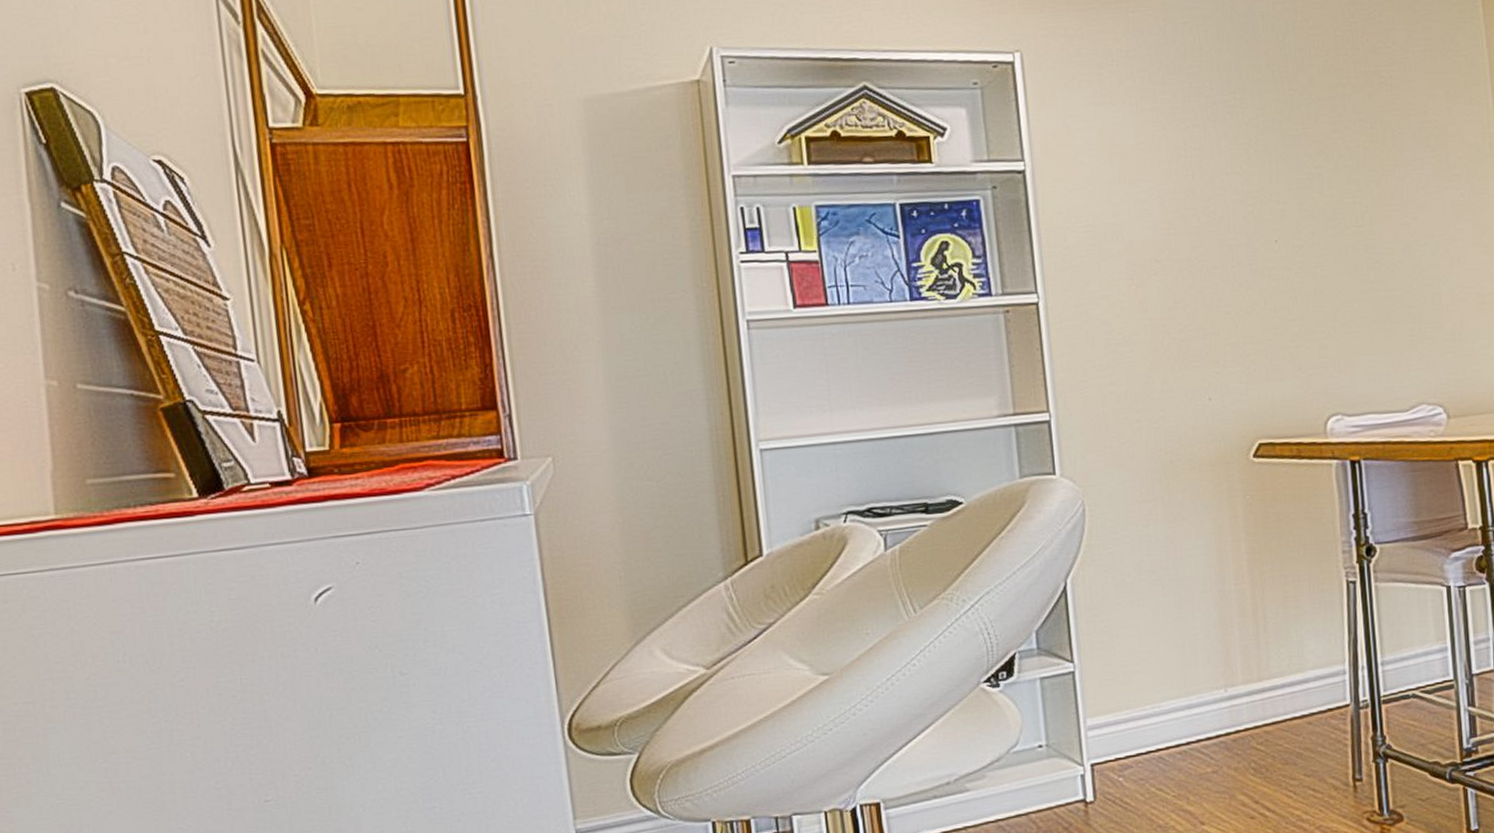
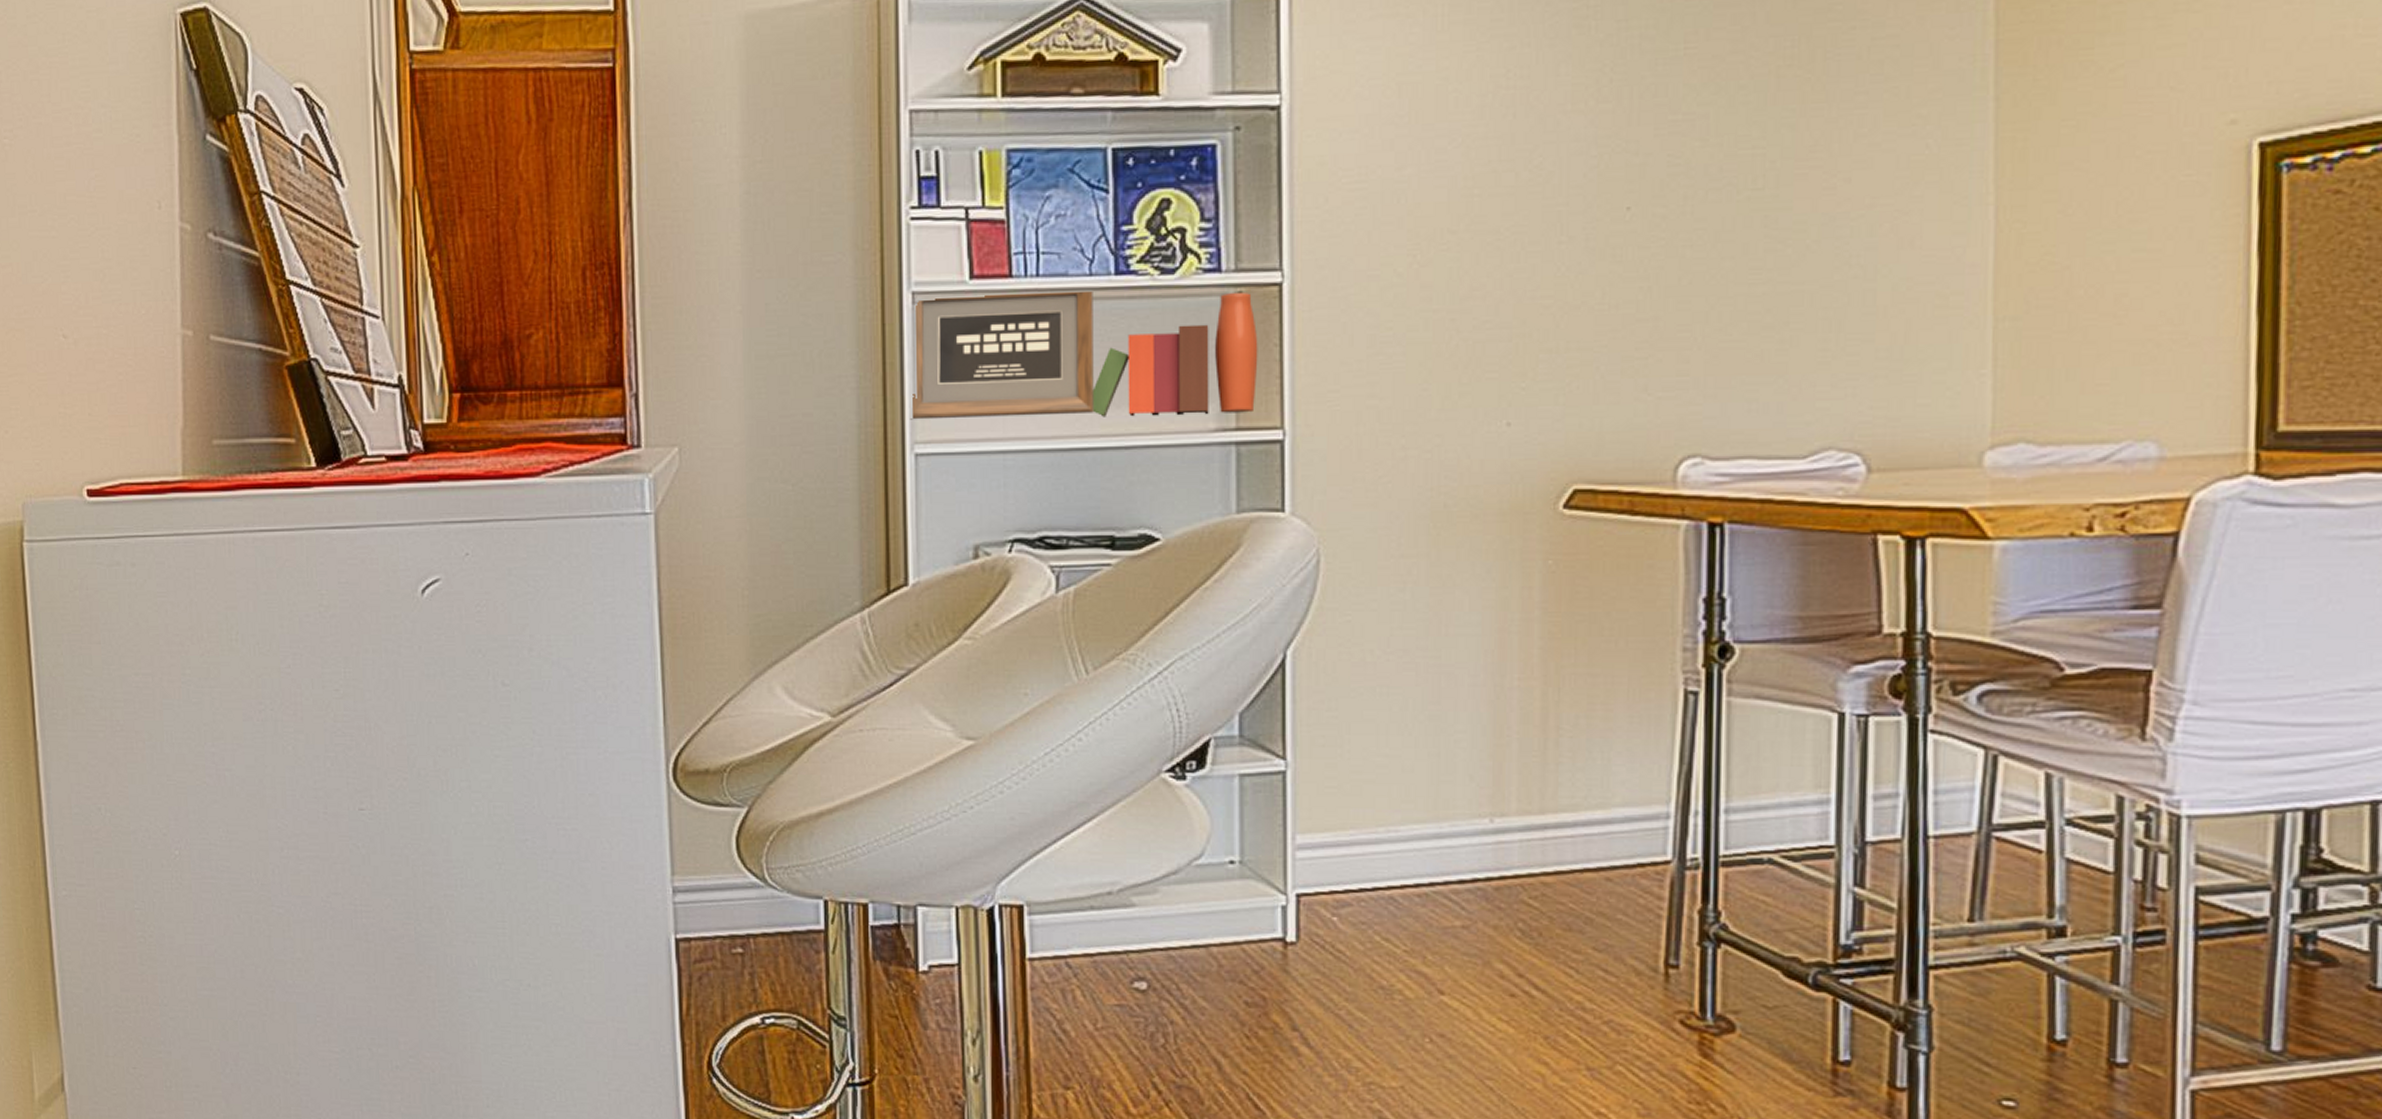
picture frame: none [751,314,903,423] -> present [910,292,1094,420]
books: none [900,336,992,412] -> present [1092,324,1209,417]
vase: none [991,311,1027,403] -> present [1215,293,1258,413]

